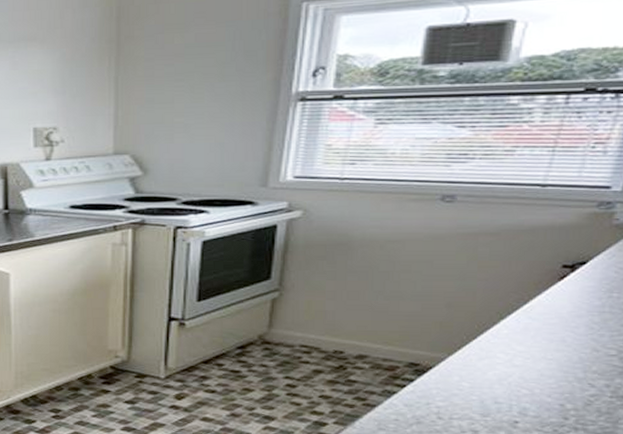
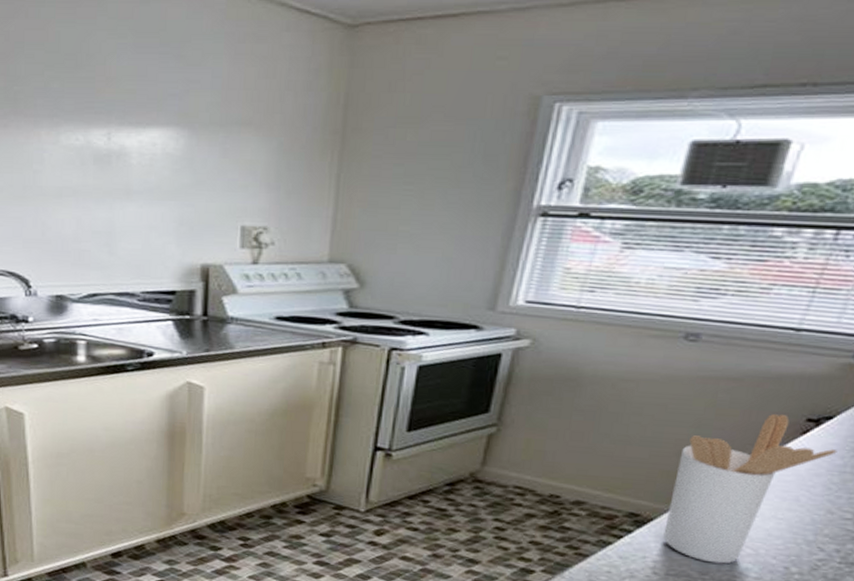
utensil holder: none [443,263,595,405] -> present [663,414,838,564]

